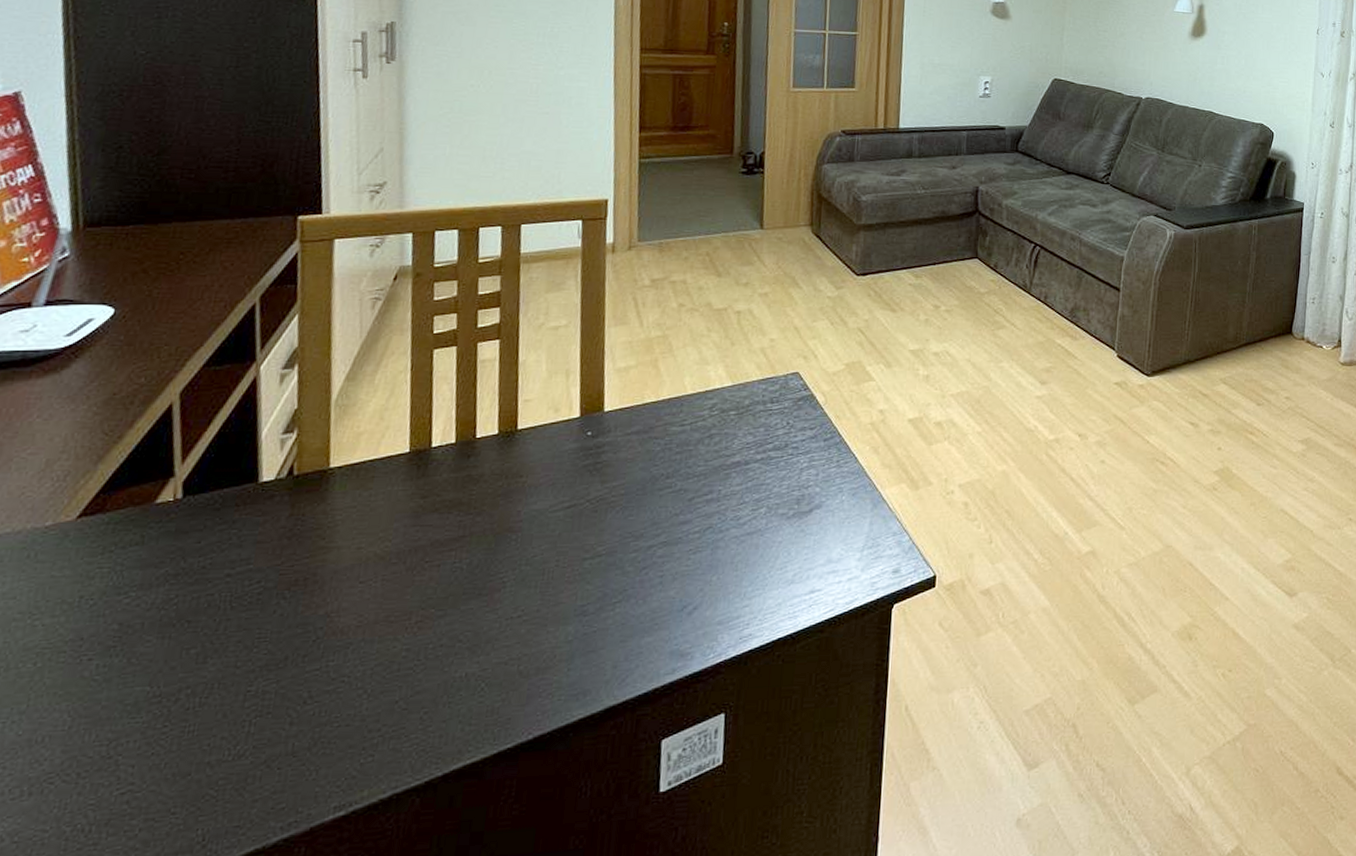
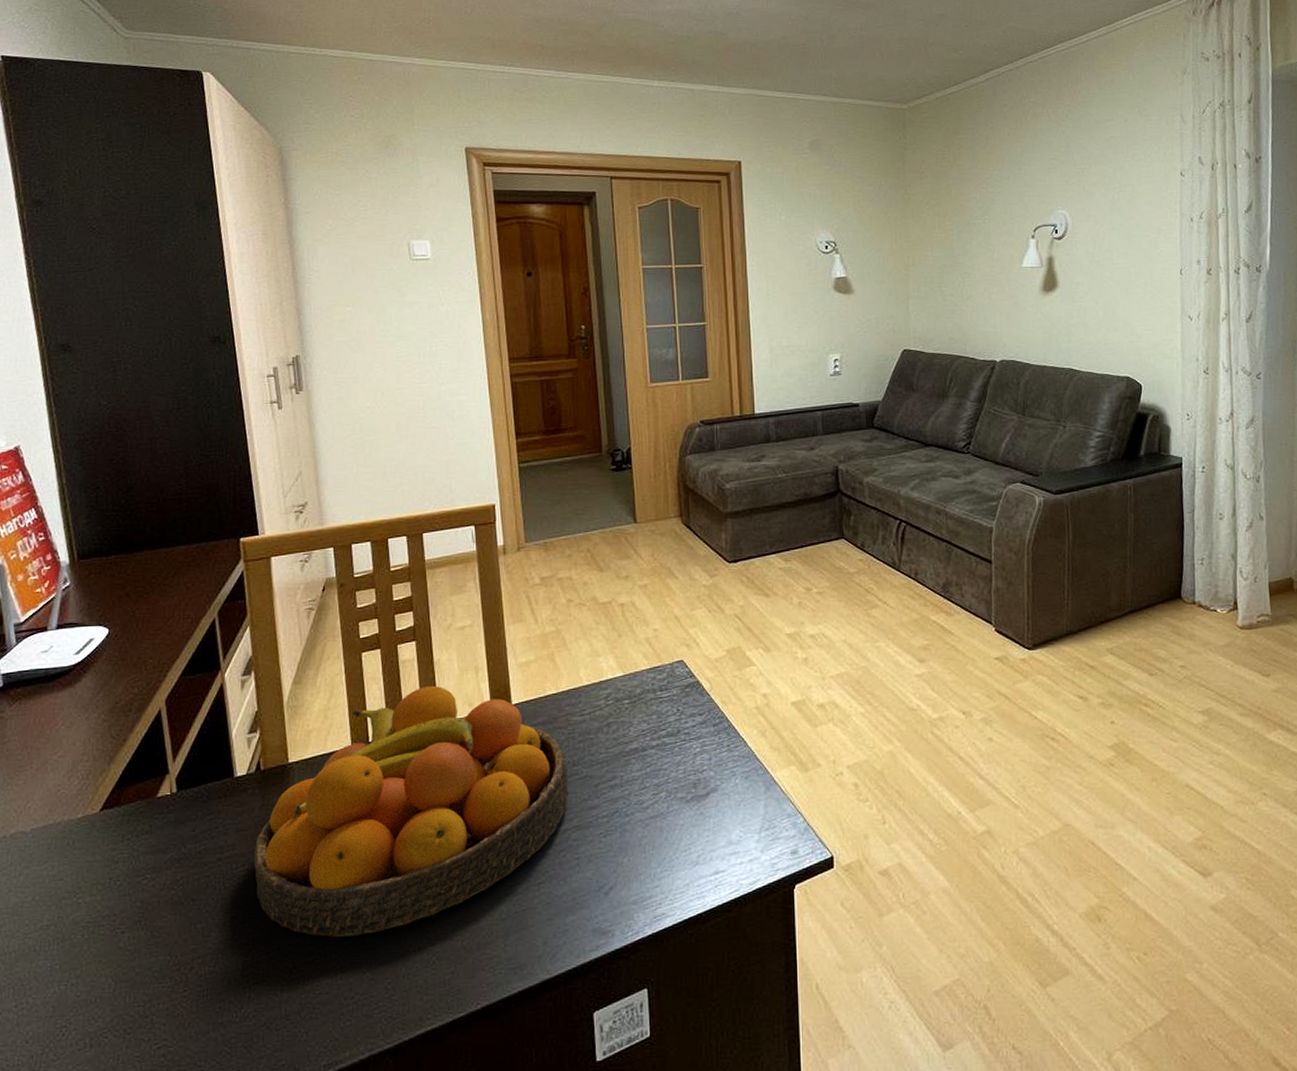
fruit bowl: none [271,388,660,664] -> present [253,685,568,938]

